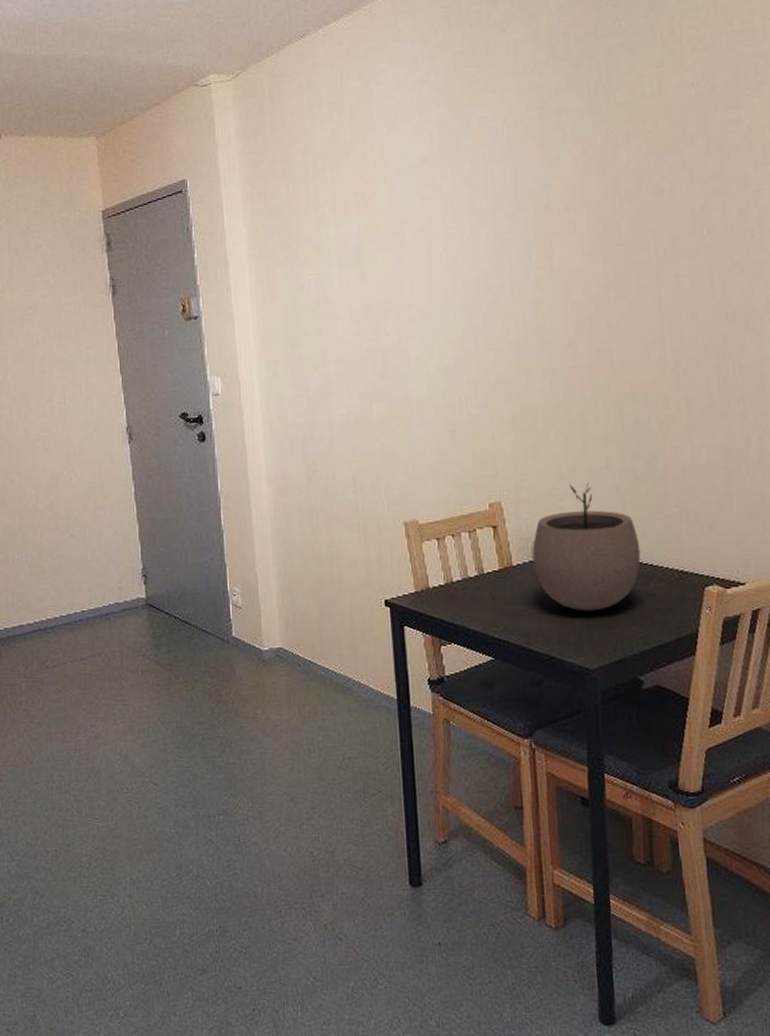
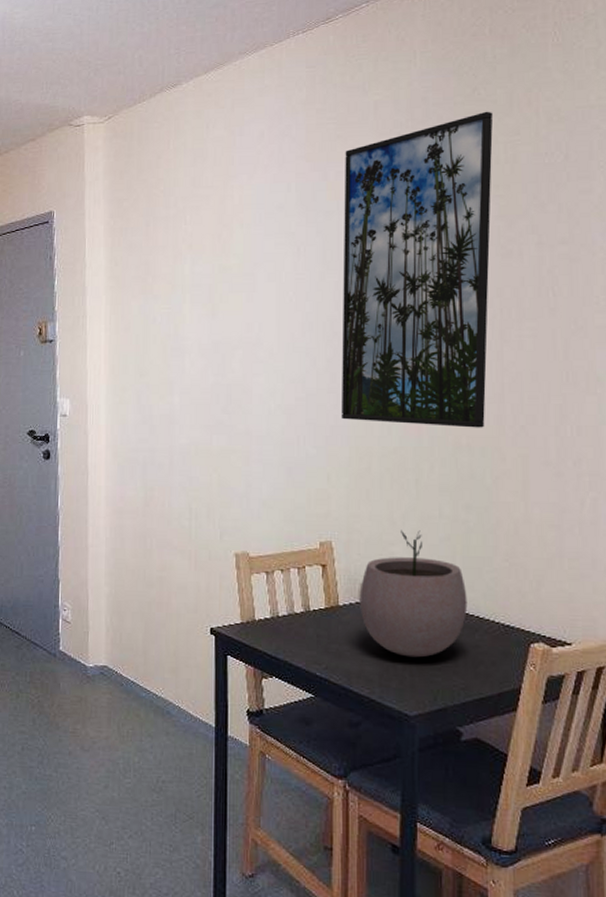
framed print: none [486,43,647,377] -> present [341,111,494,428]

